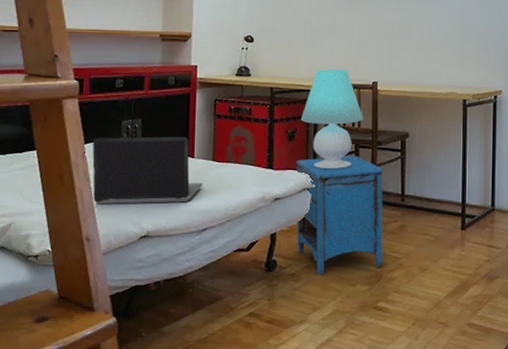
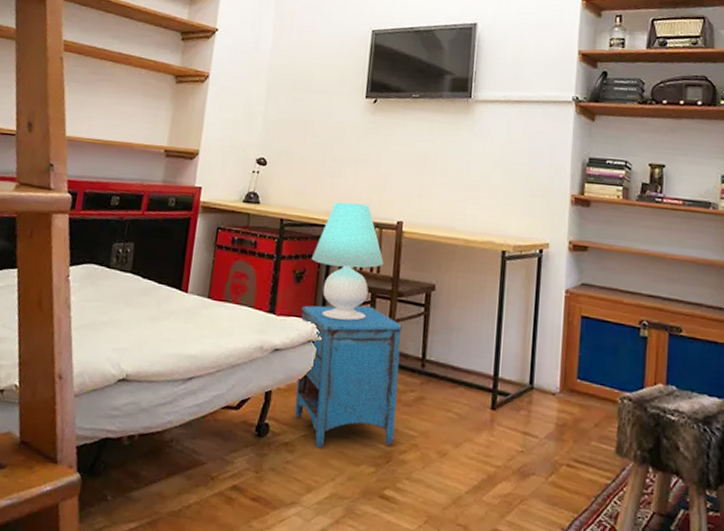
laptop computer: present [92,136,203,205] -> none [71,260,195,344]

